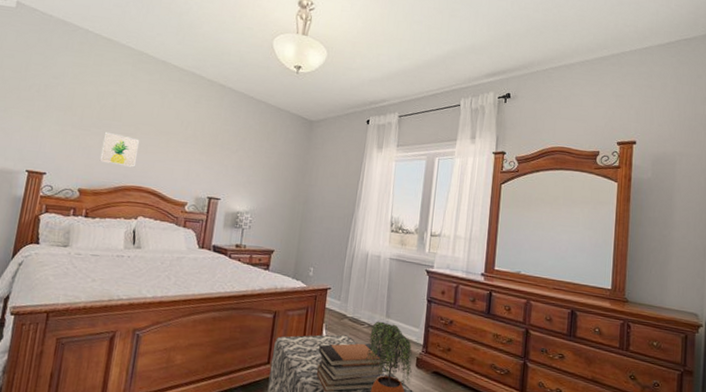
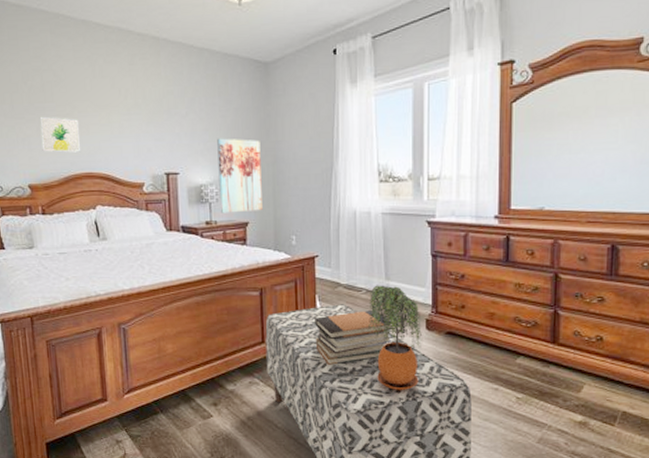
wall art: none [250,174,296,242] -> present [217,138,262,213]

